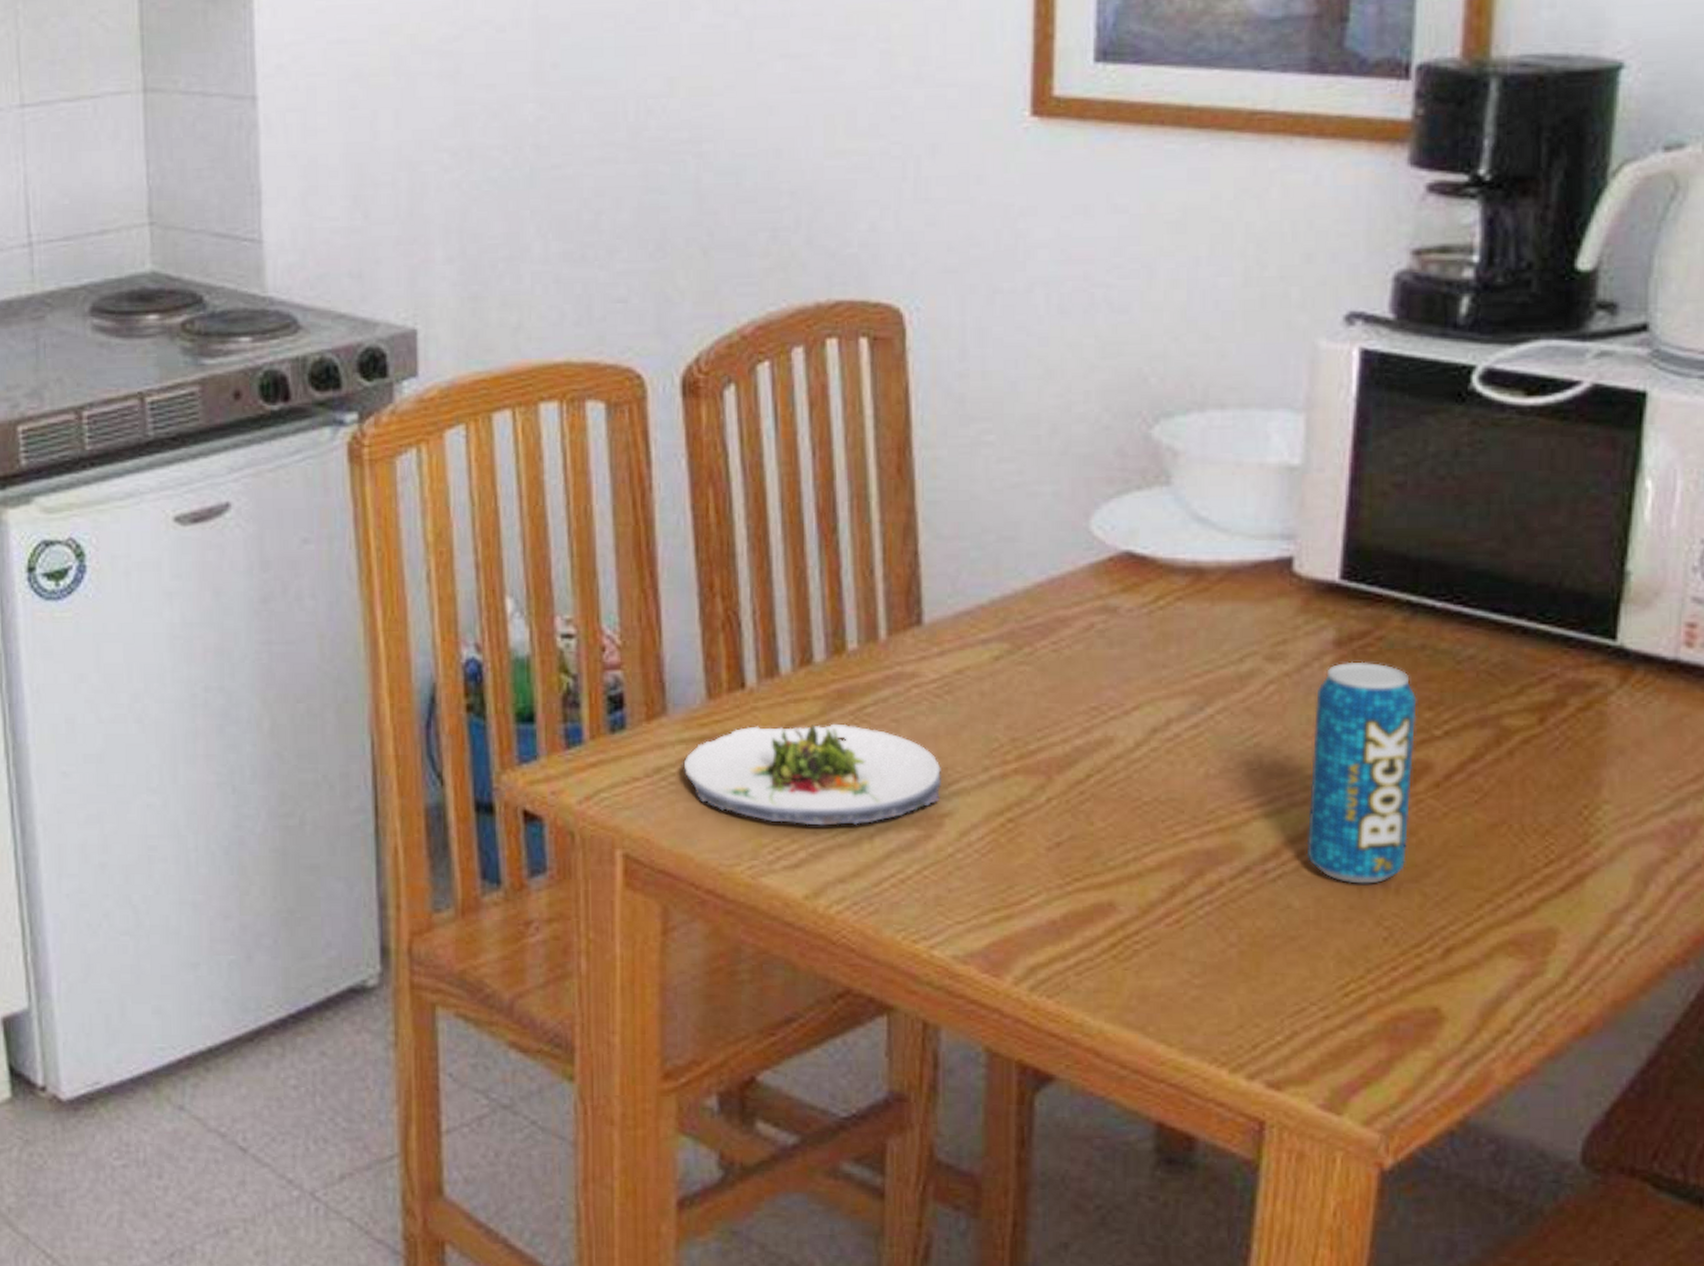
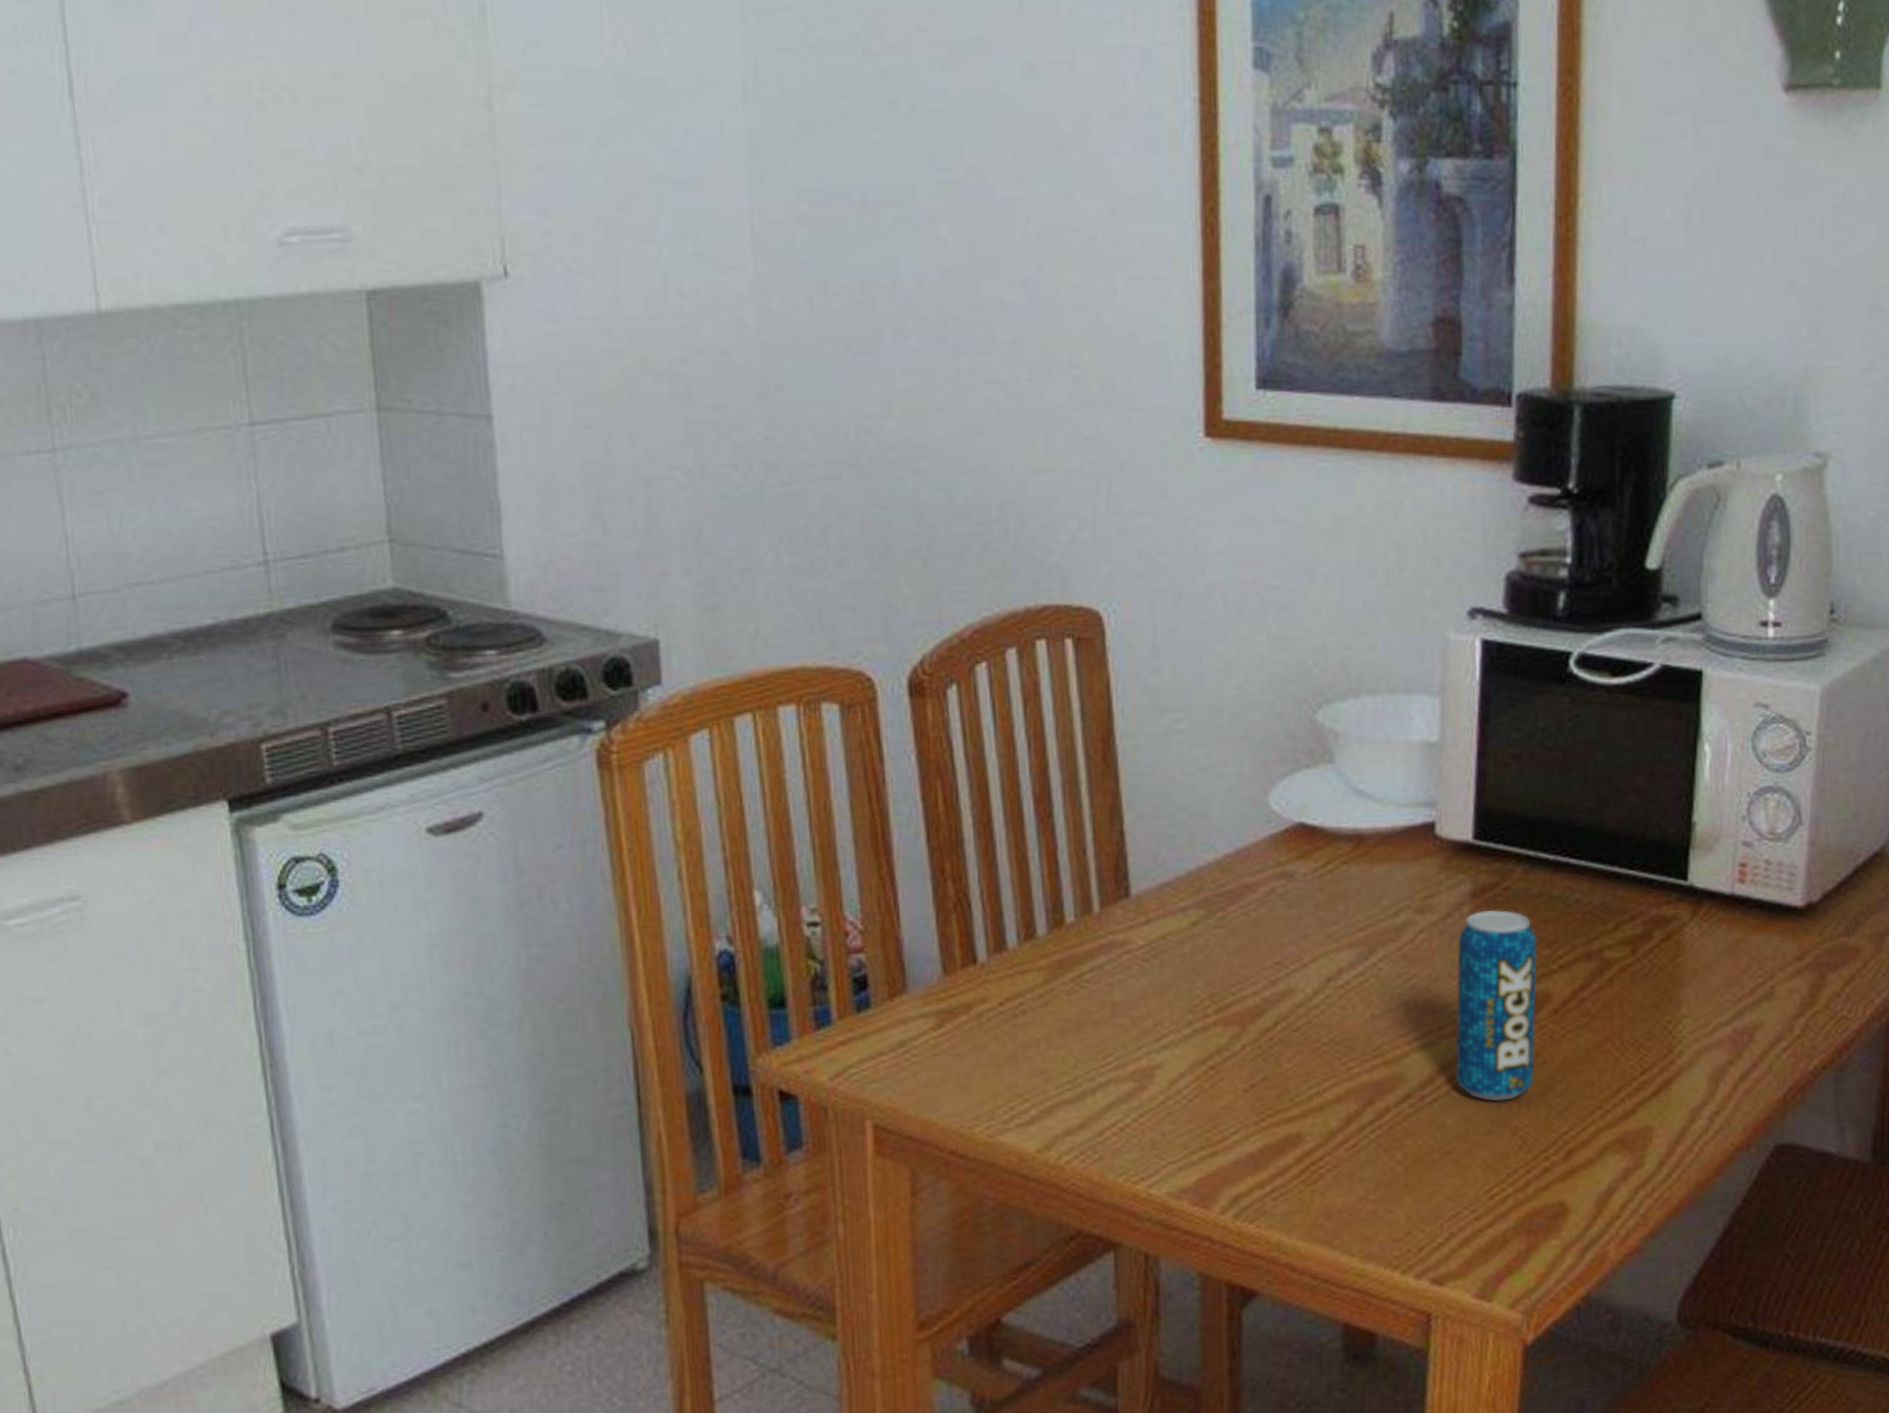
salad plate: present [684,723,943,826] -> none [925,990,1153,1085]

